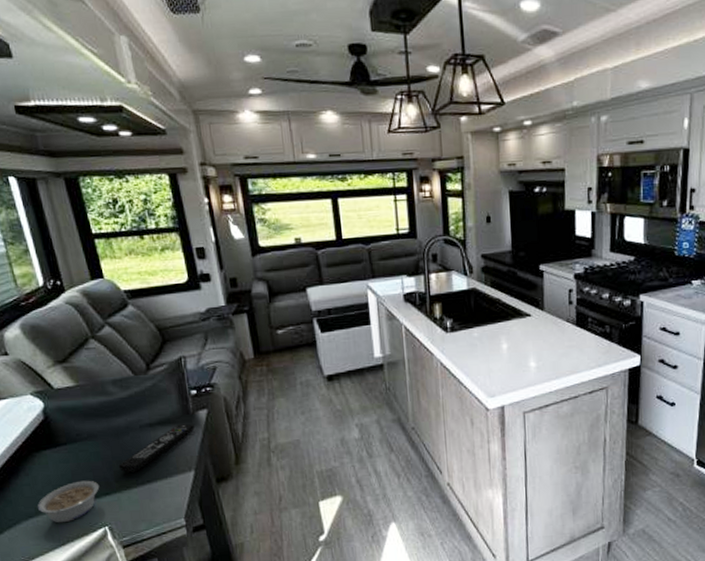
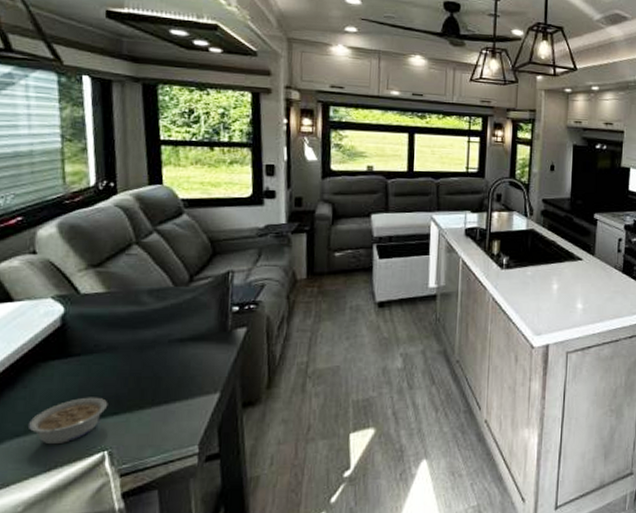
remote control: present [118,424,195,473] -> none [134,342,229,391]

